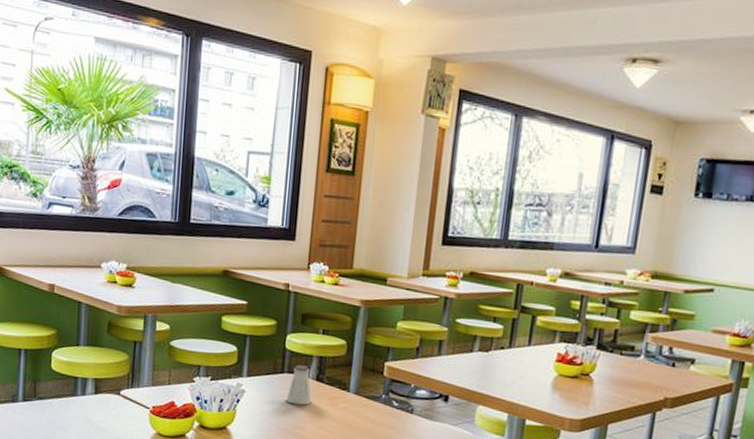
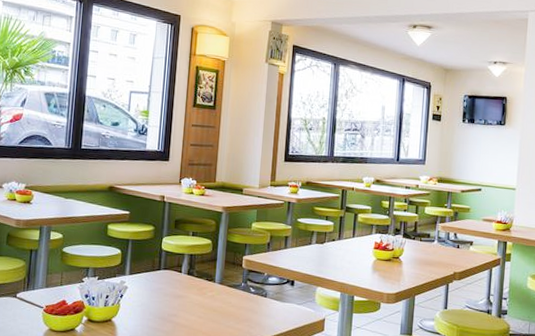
saltshaker: present [286,364,312,406] -> none [162,262,184,296]

